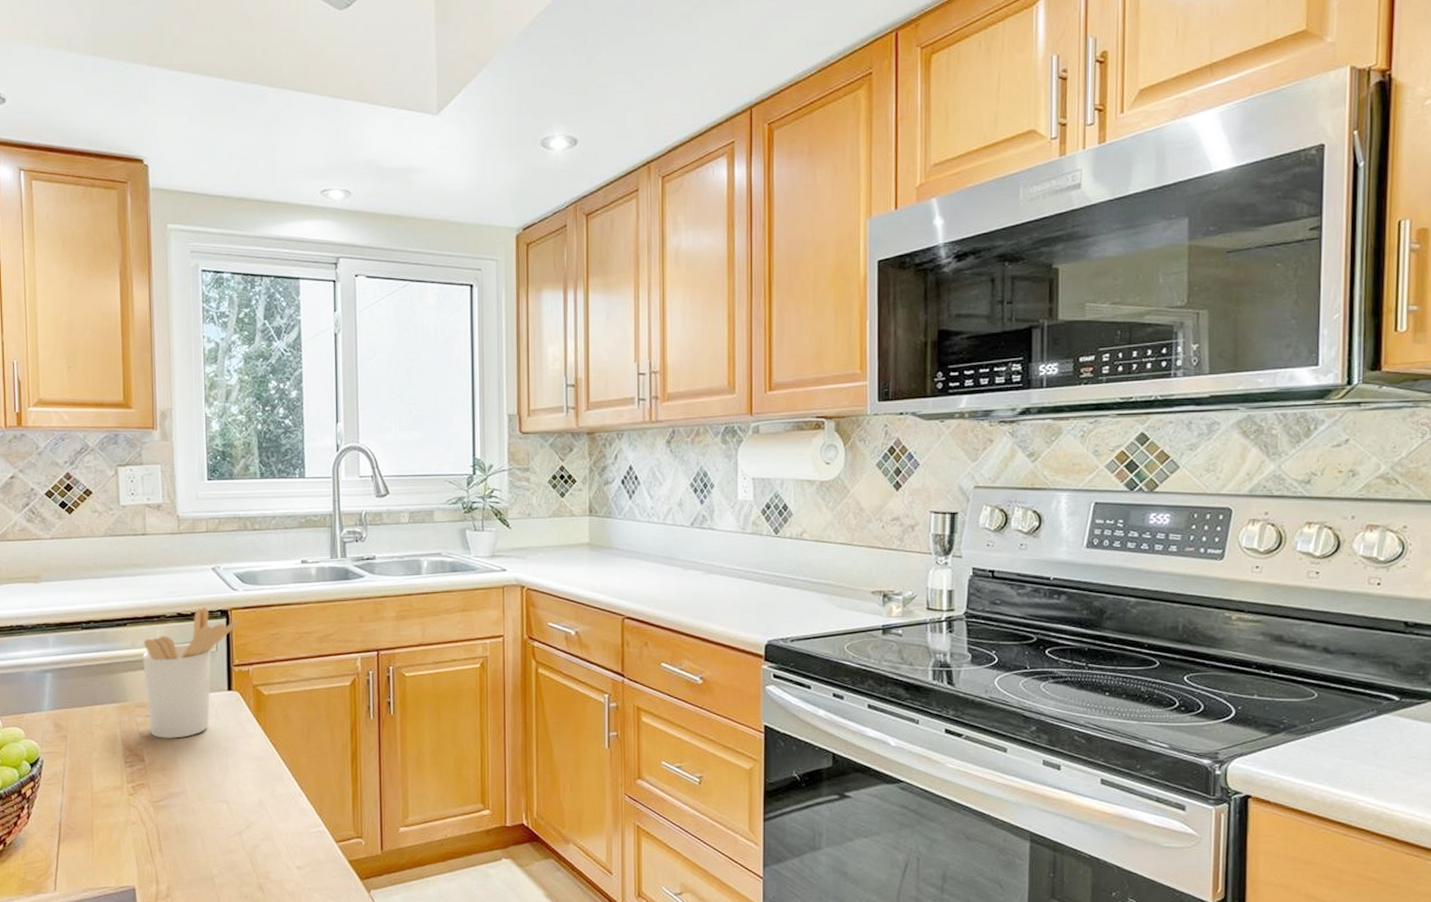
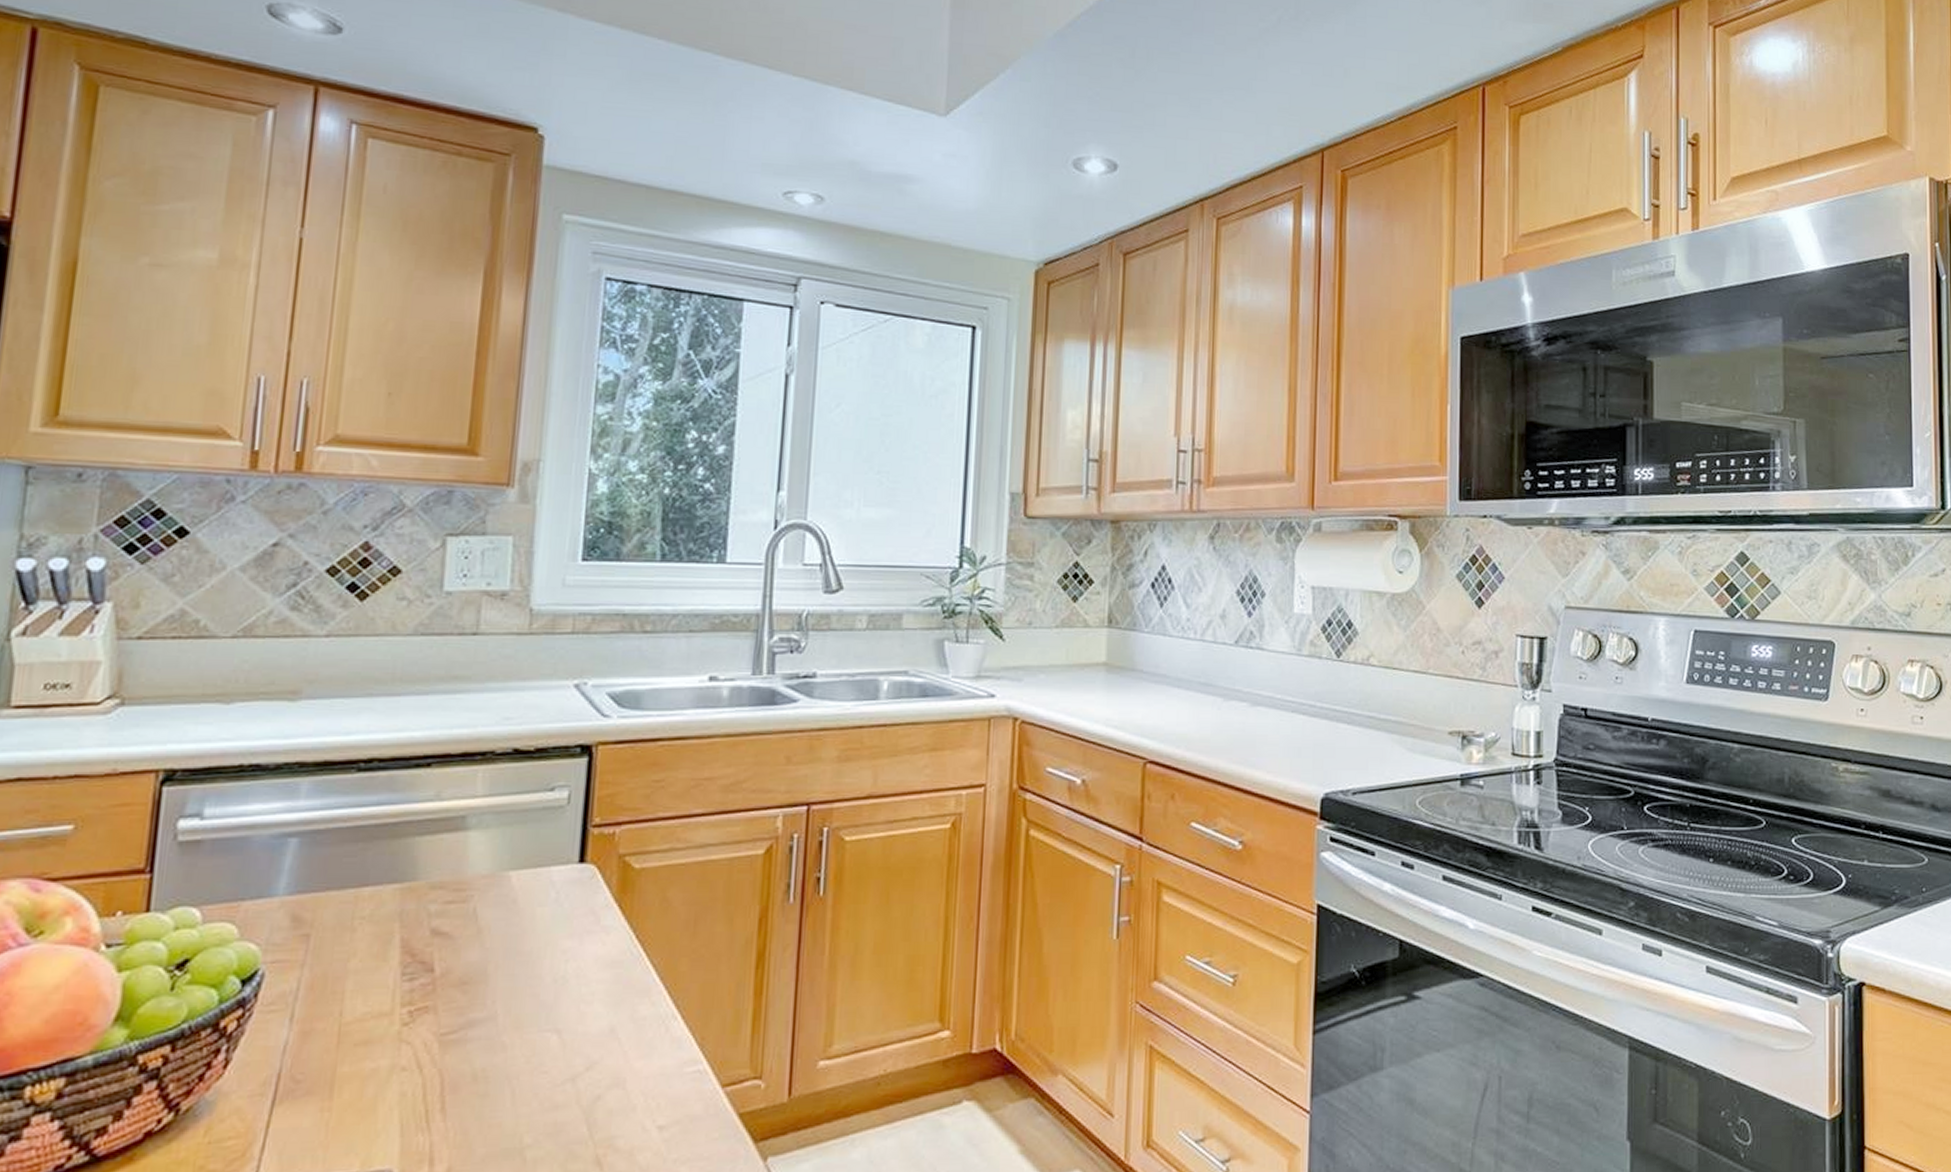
utensil holder: present [143,607,240,740] -> none [449,741,608,938]

